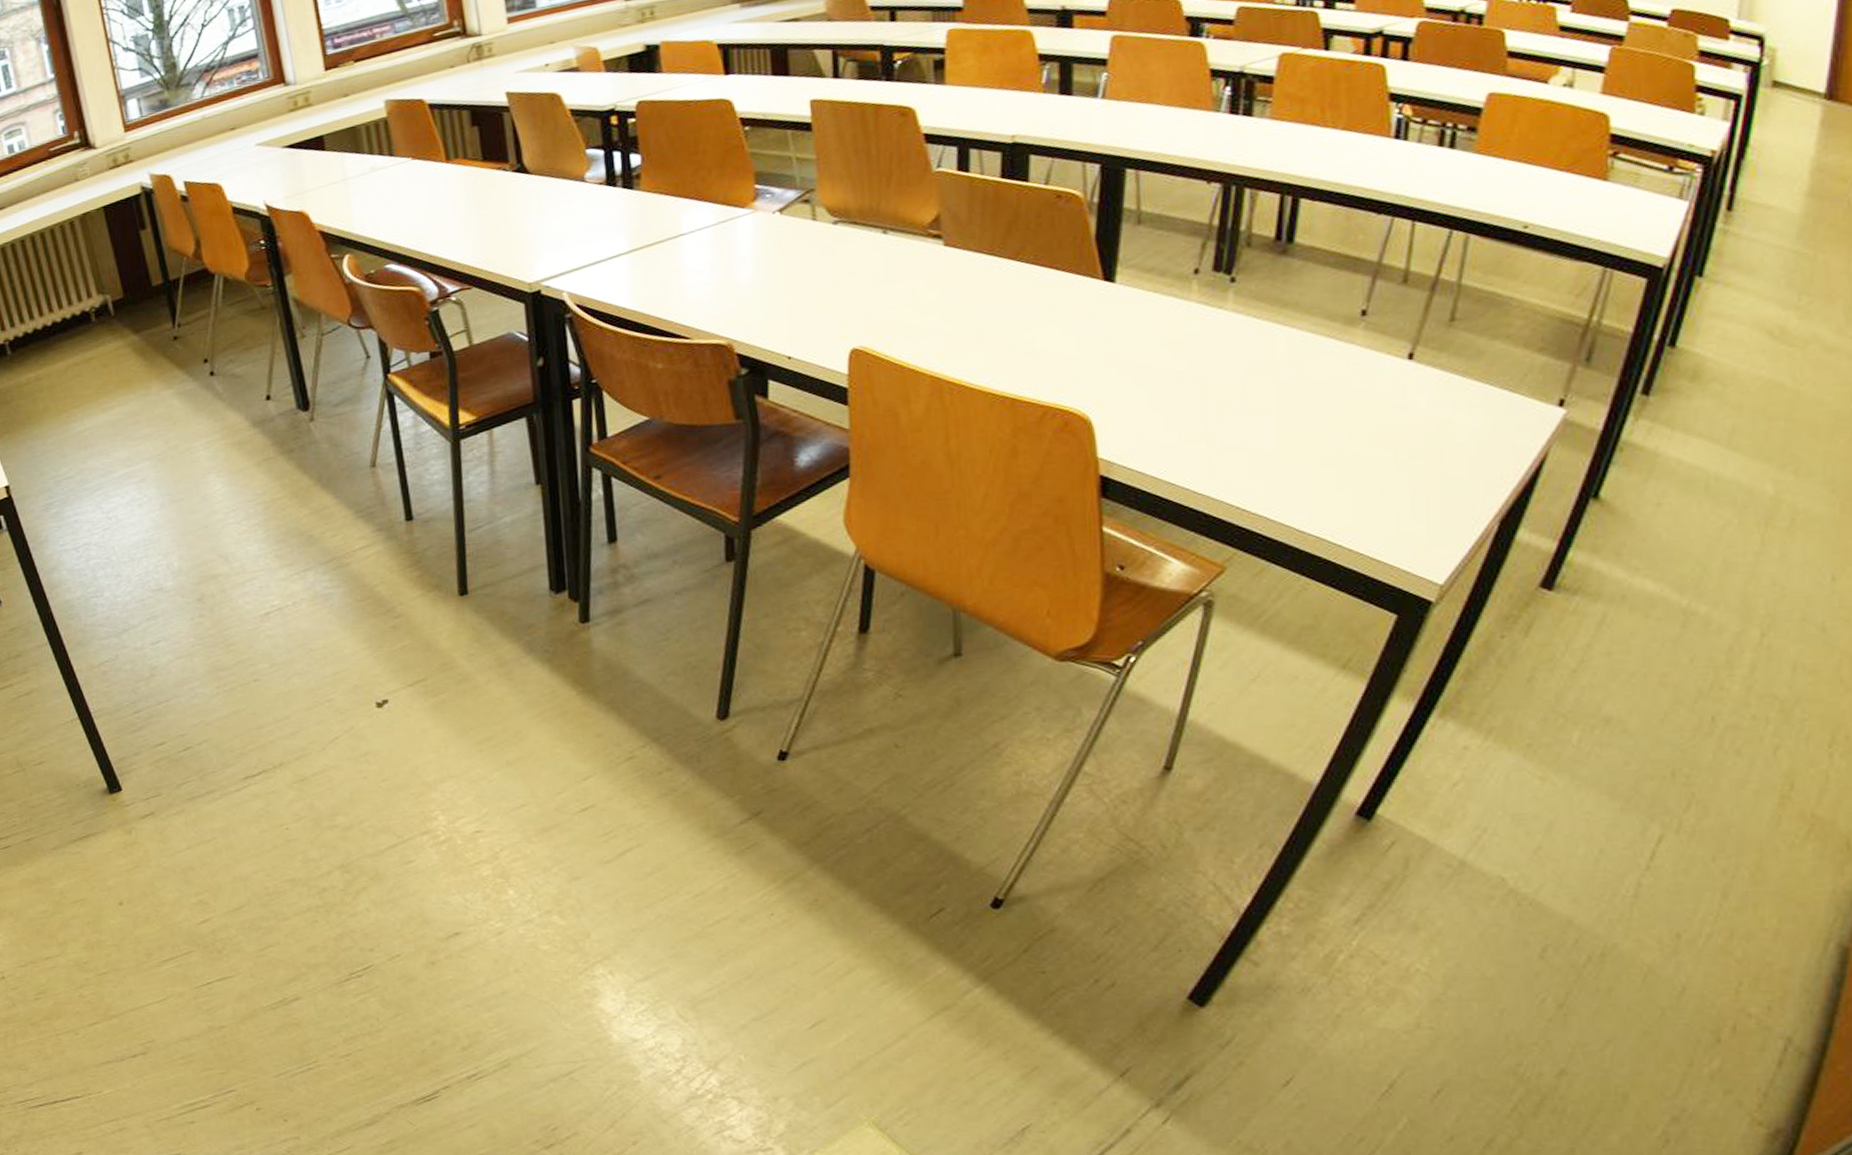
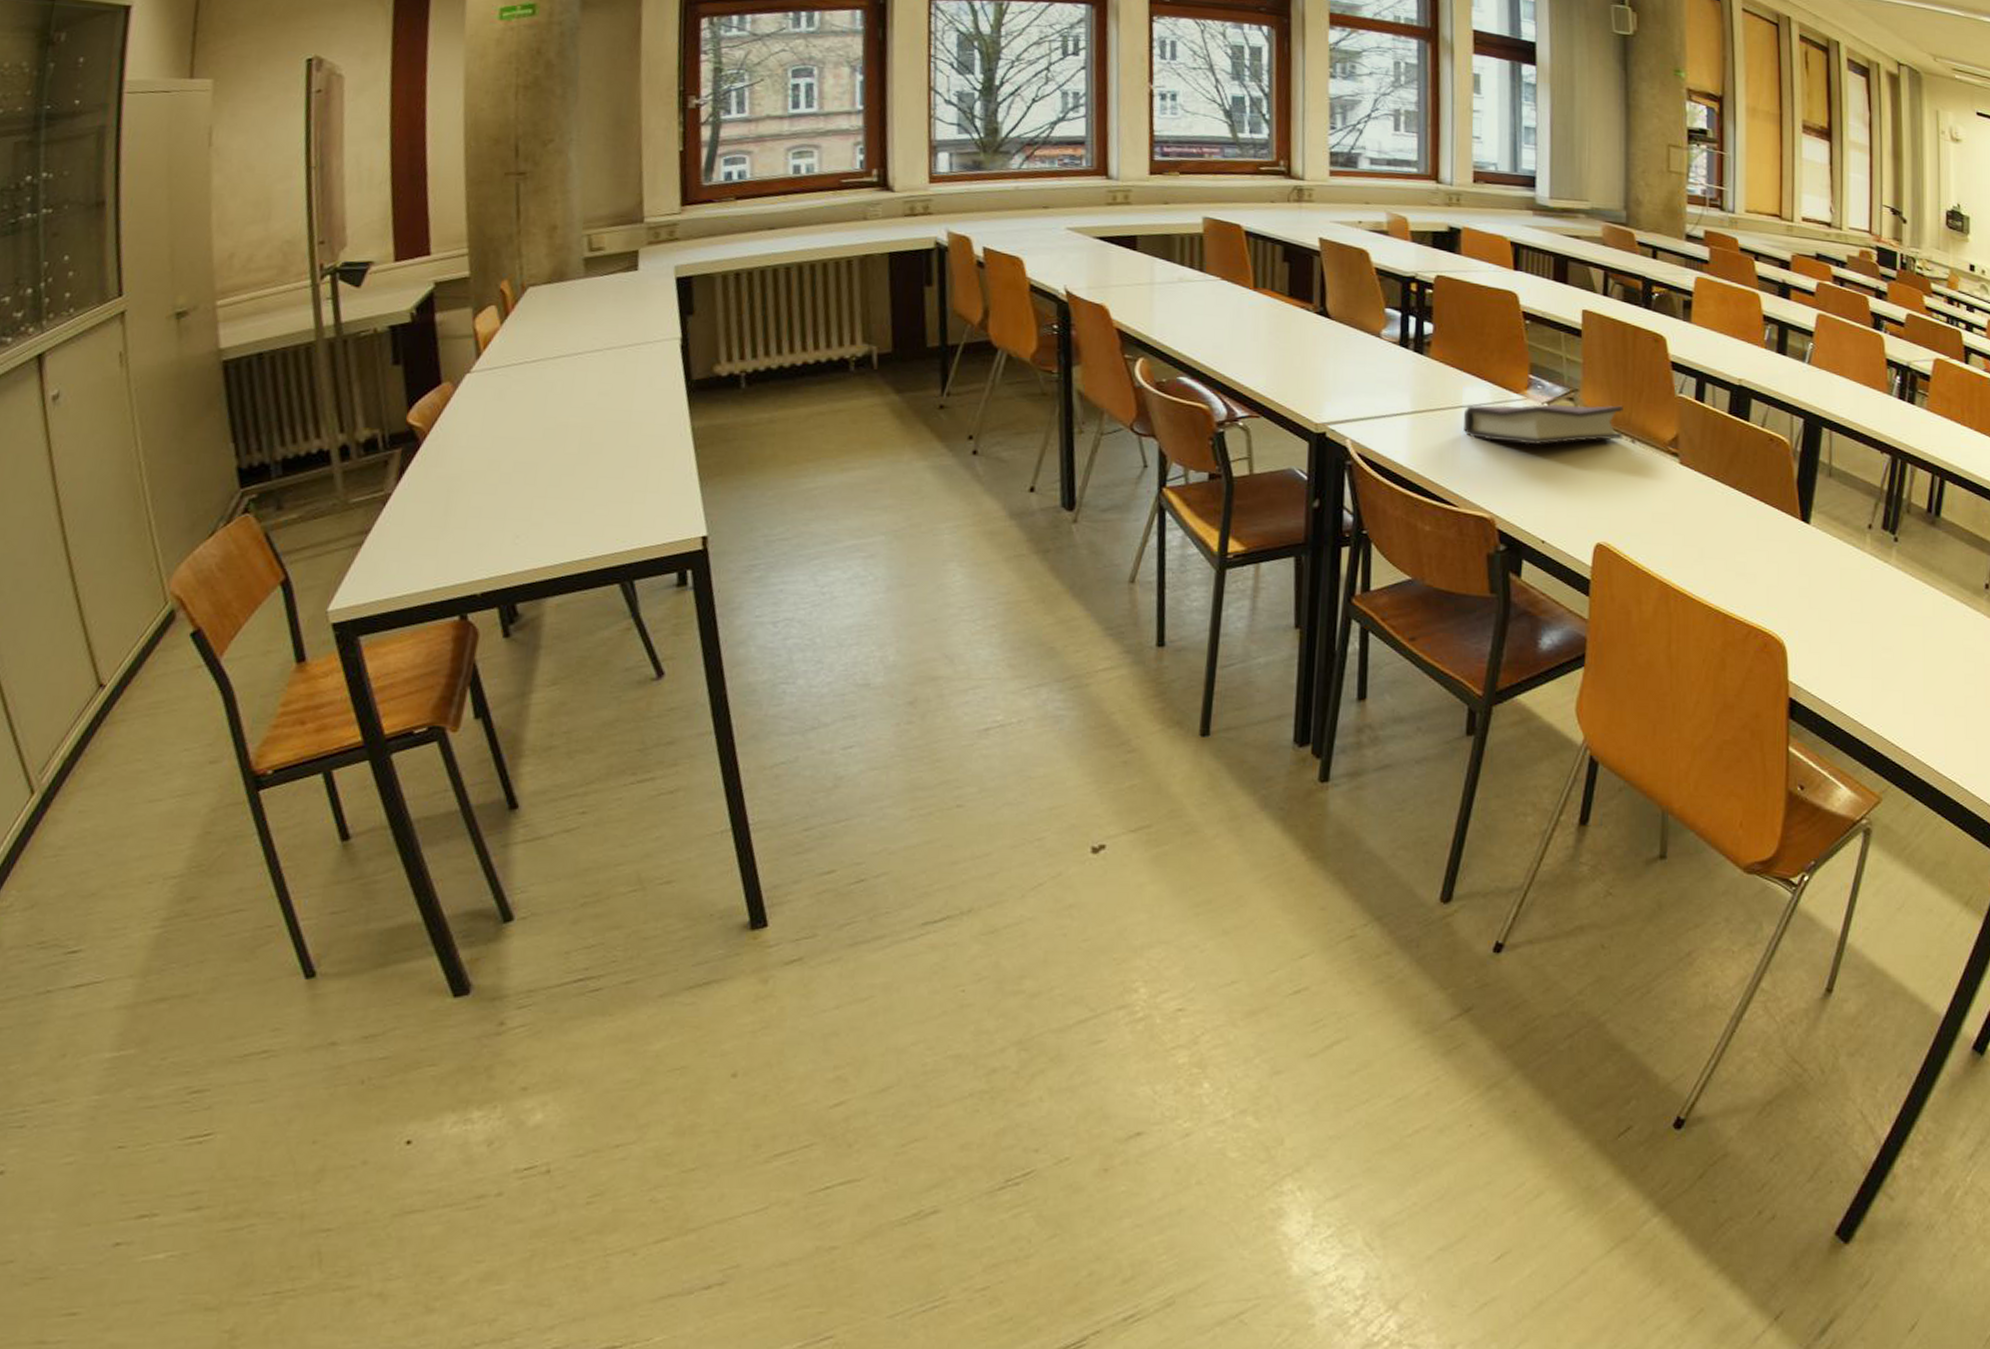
hardback book: none [685,195,872,265] -> present [1463,403,1623,445]

